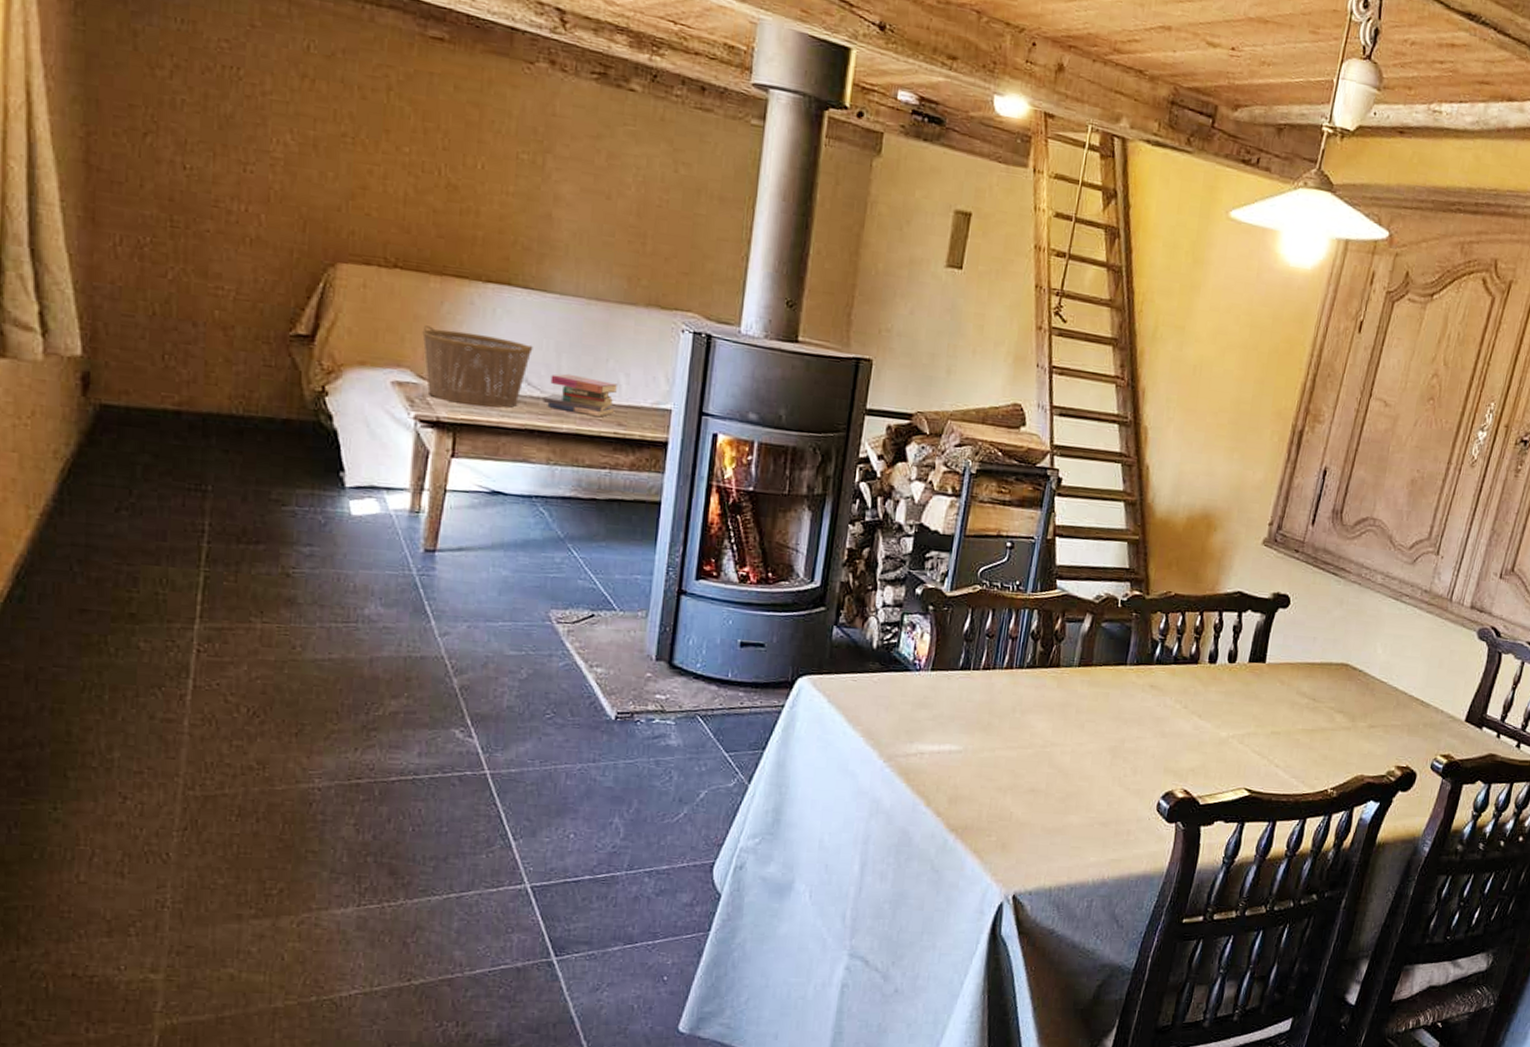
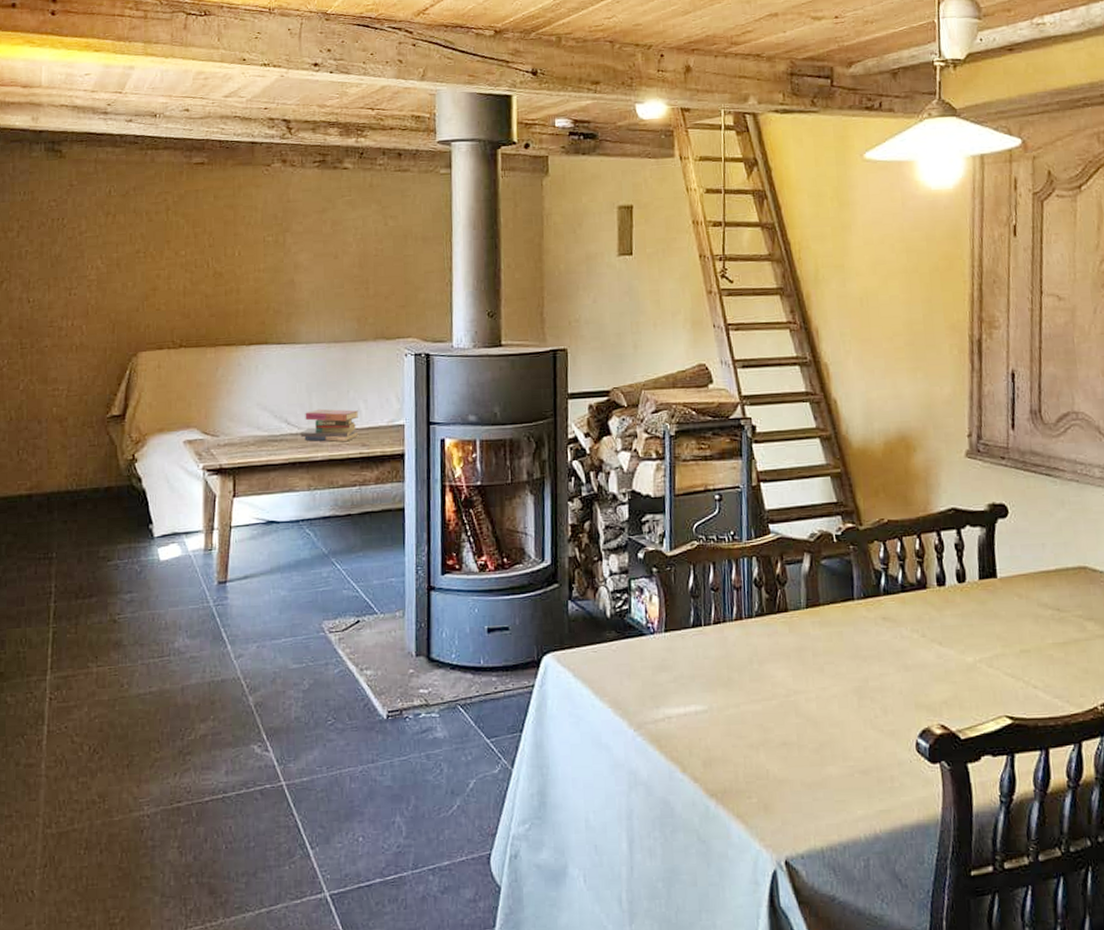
basket: present [422,325,533,408] -> none [204,389,289,450]

